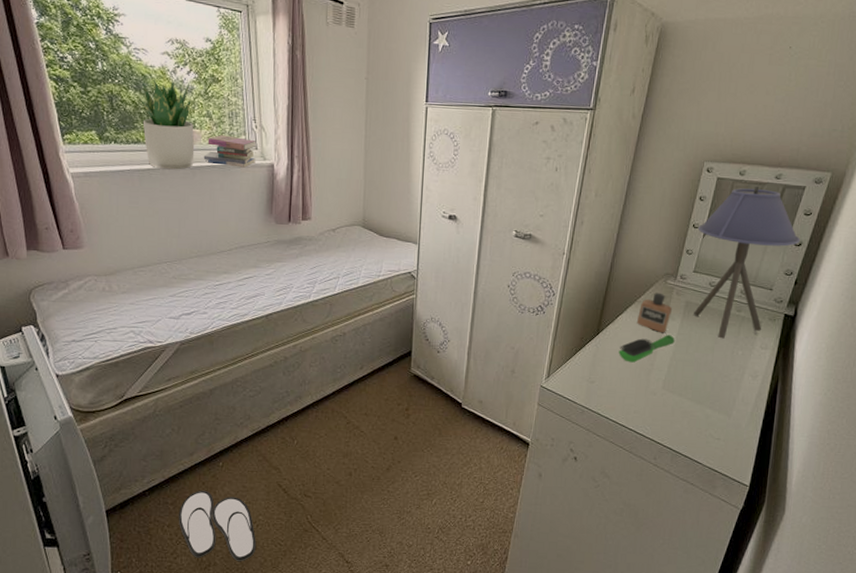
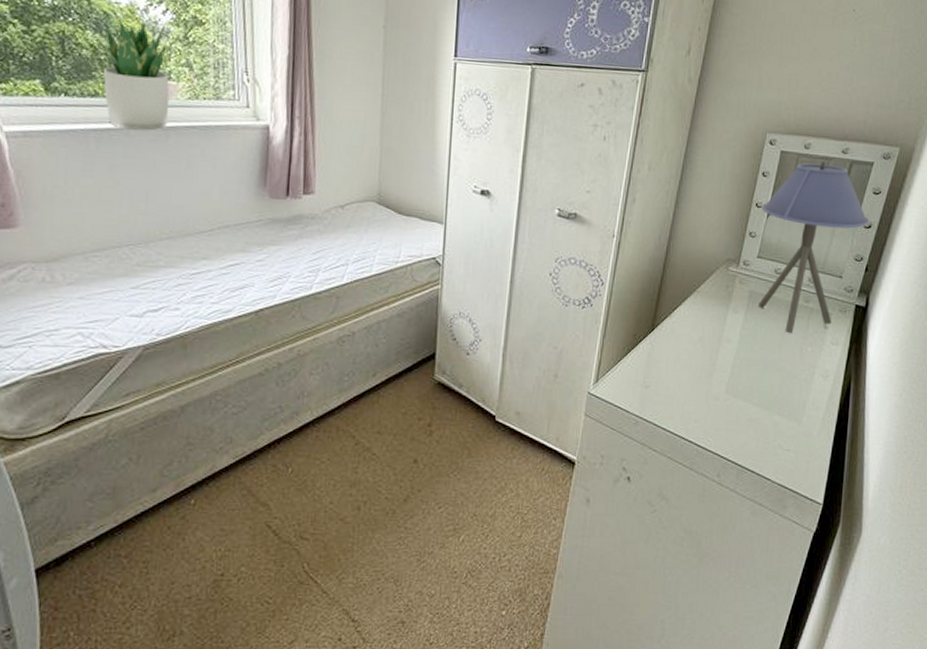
slippers: present [178,490,257,561] -> none [134,536,237,627]
books: present [203,135,257,168] -> none [180,89,248,130]
hairbrush: present [618,335,675,363] -> none [676,330,739,363]
perfume: present [636,292,673,333] -> none [695,281,736,328]

